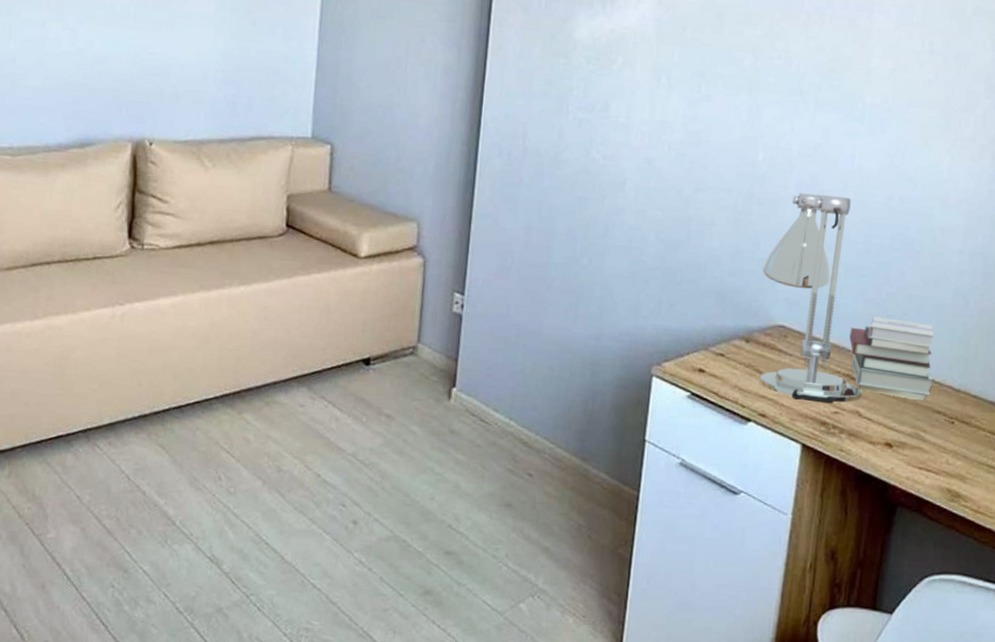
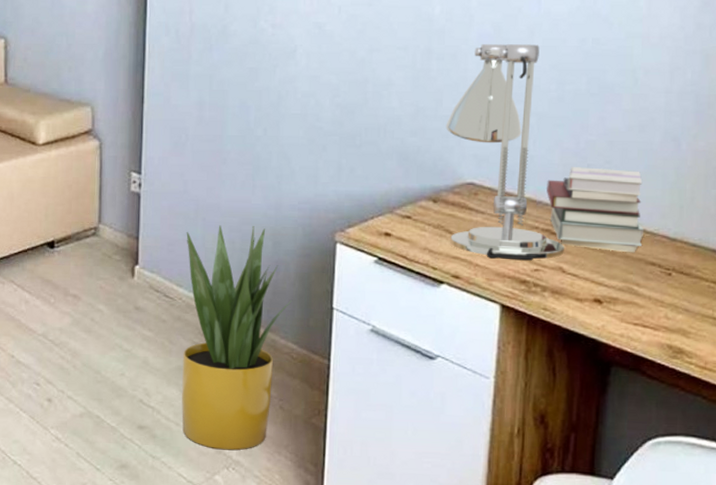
planter: none [490,352,607,579] -> present [181,225,293,451]

